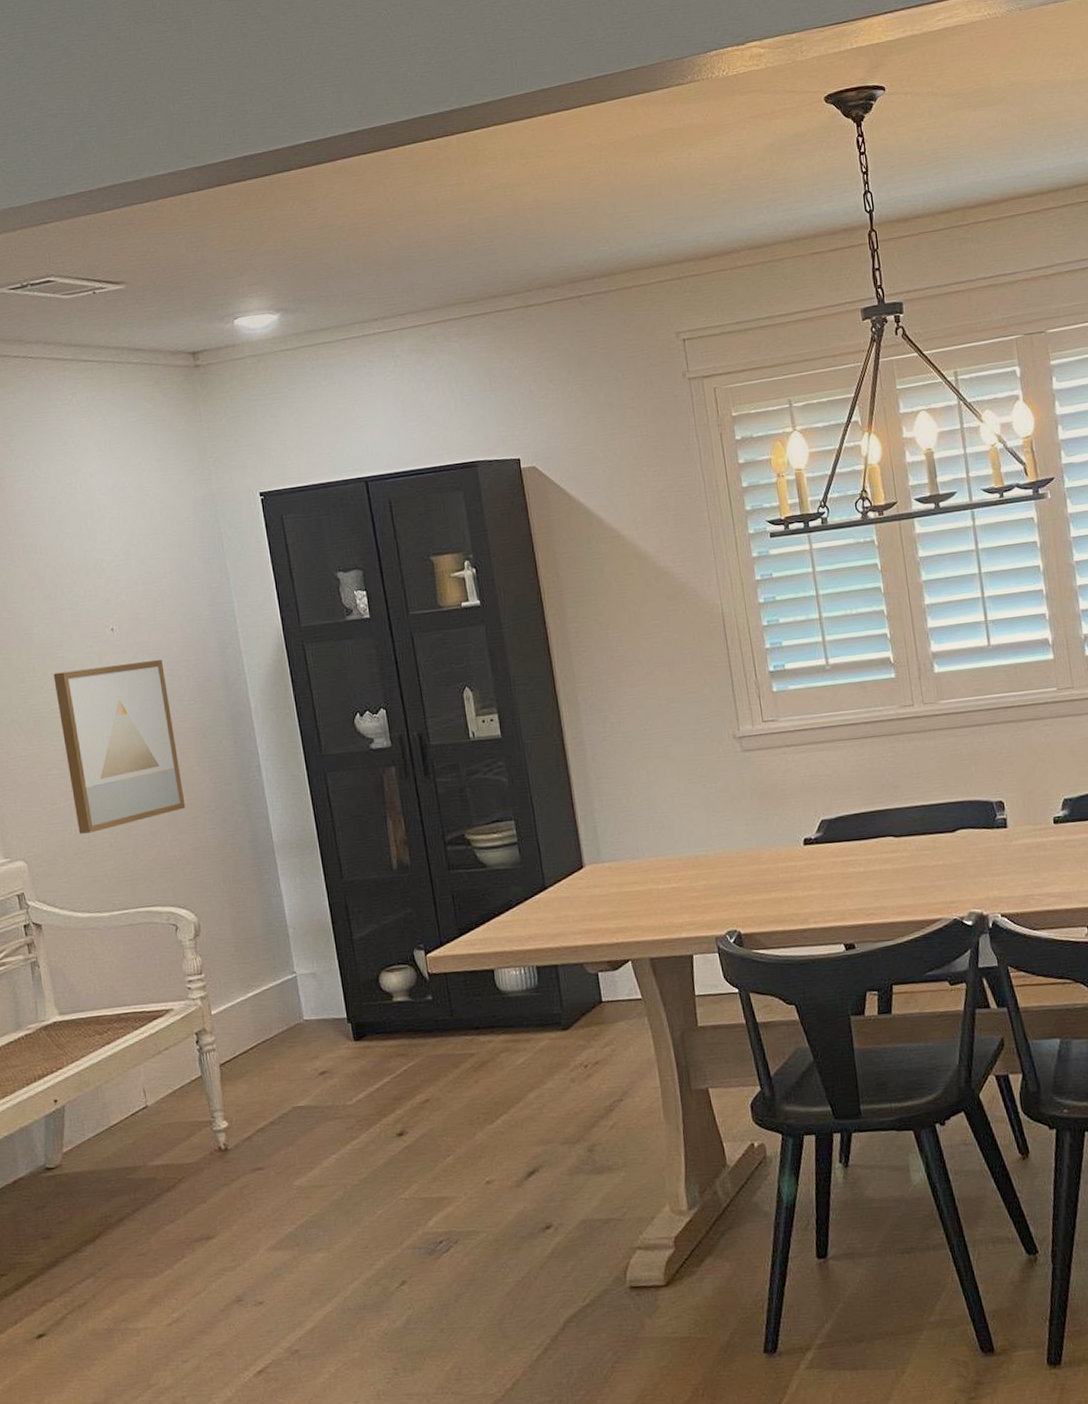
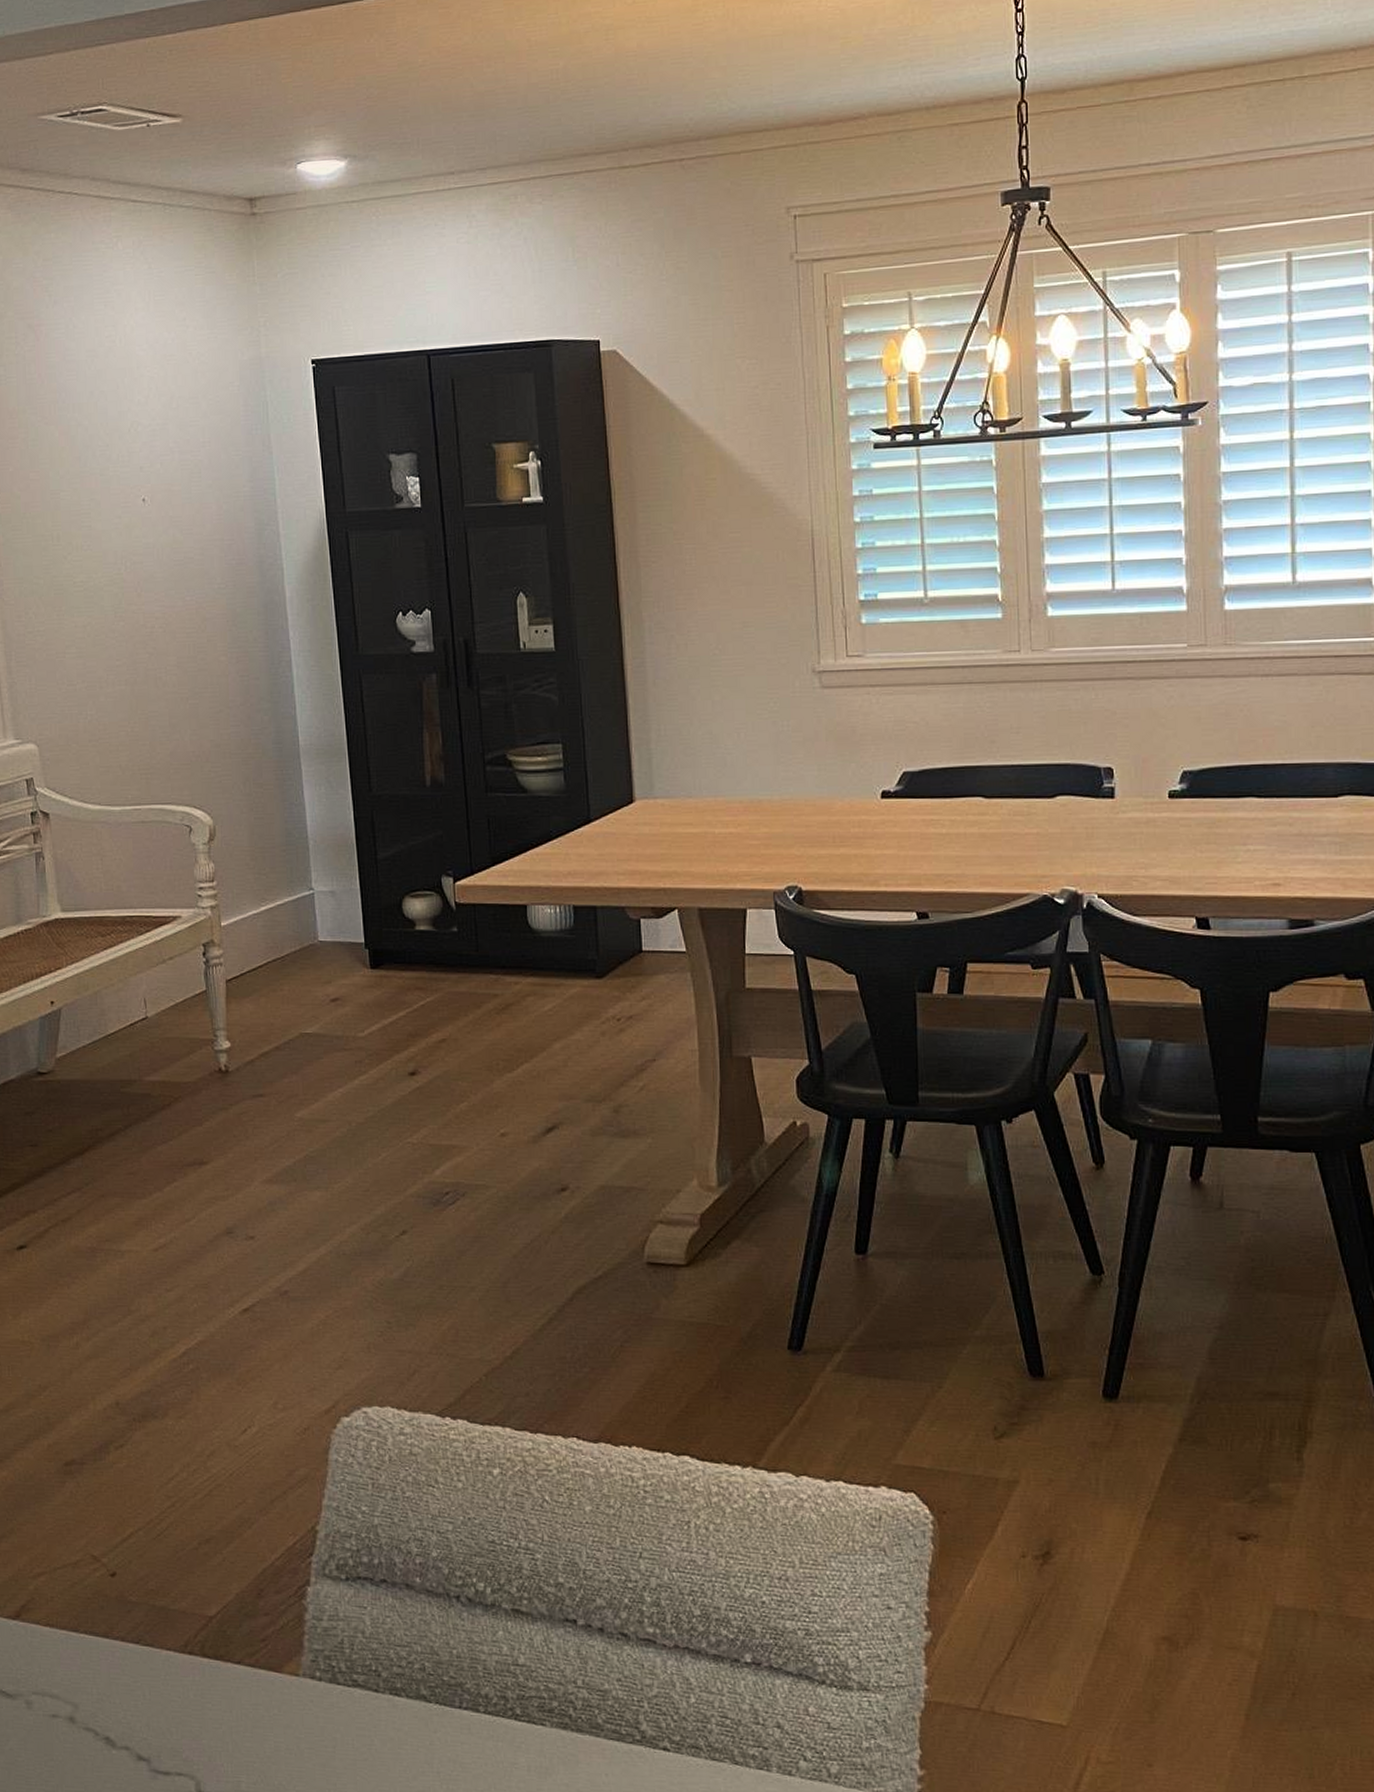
wall art: present [53,660,186,834] -> none [78,537,209,720]

